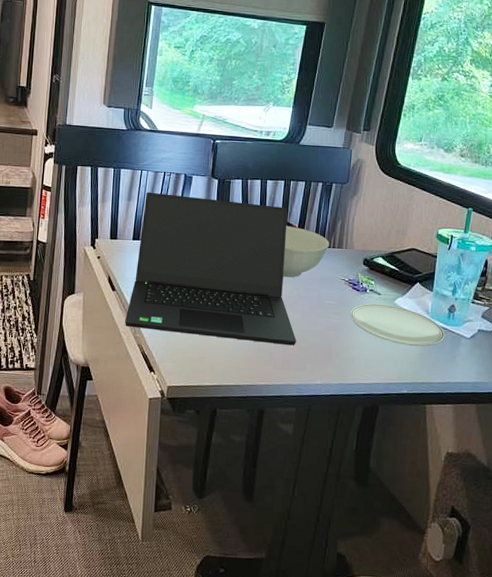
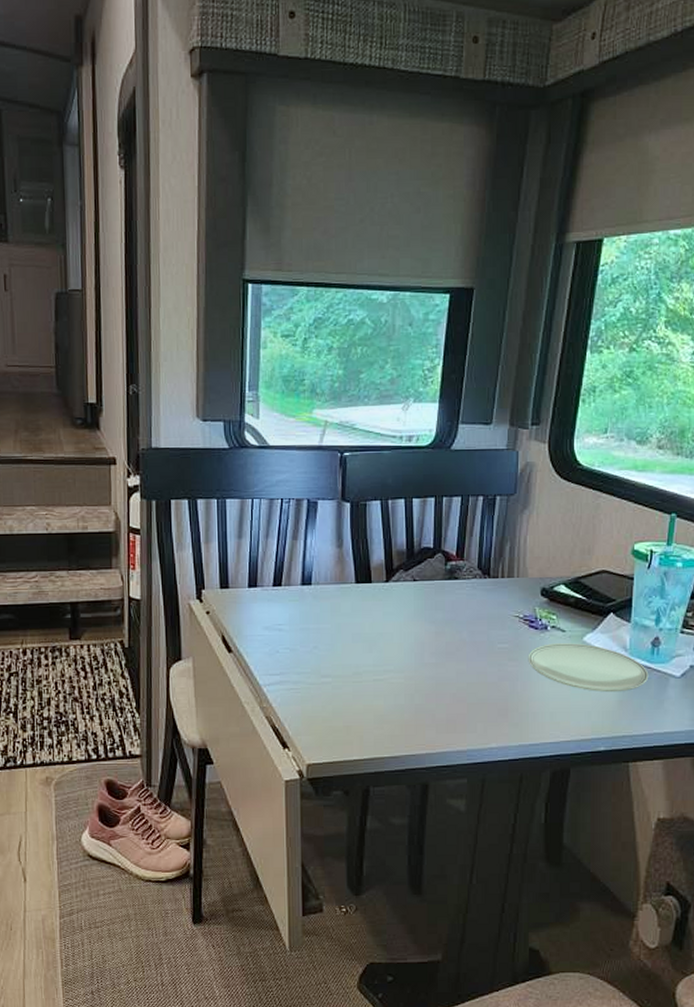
laptop: present [125,192,296,346] -> none [247,525,463,703]
bowl: present [282,226,330,278] -> none [440,554,497,620]

